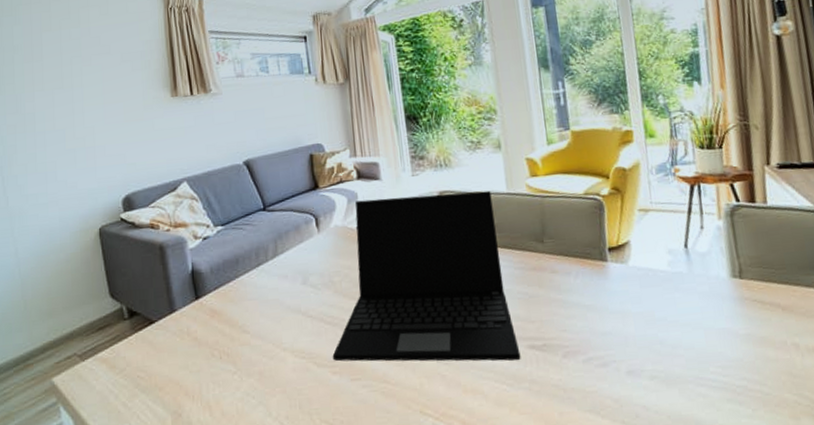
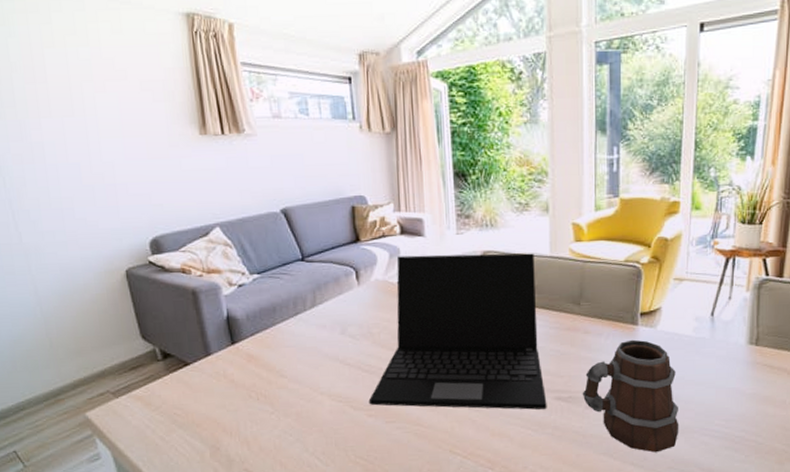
mug: none [556,277,671,408] -> present [582,339,679,453]

